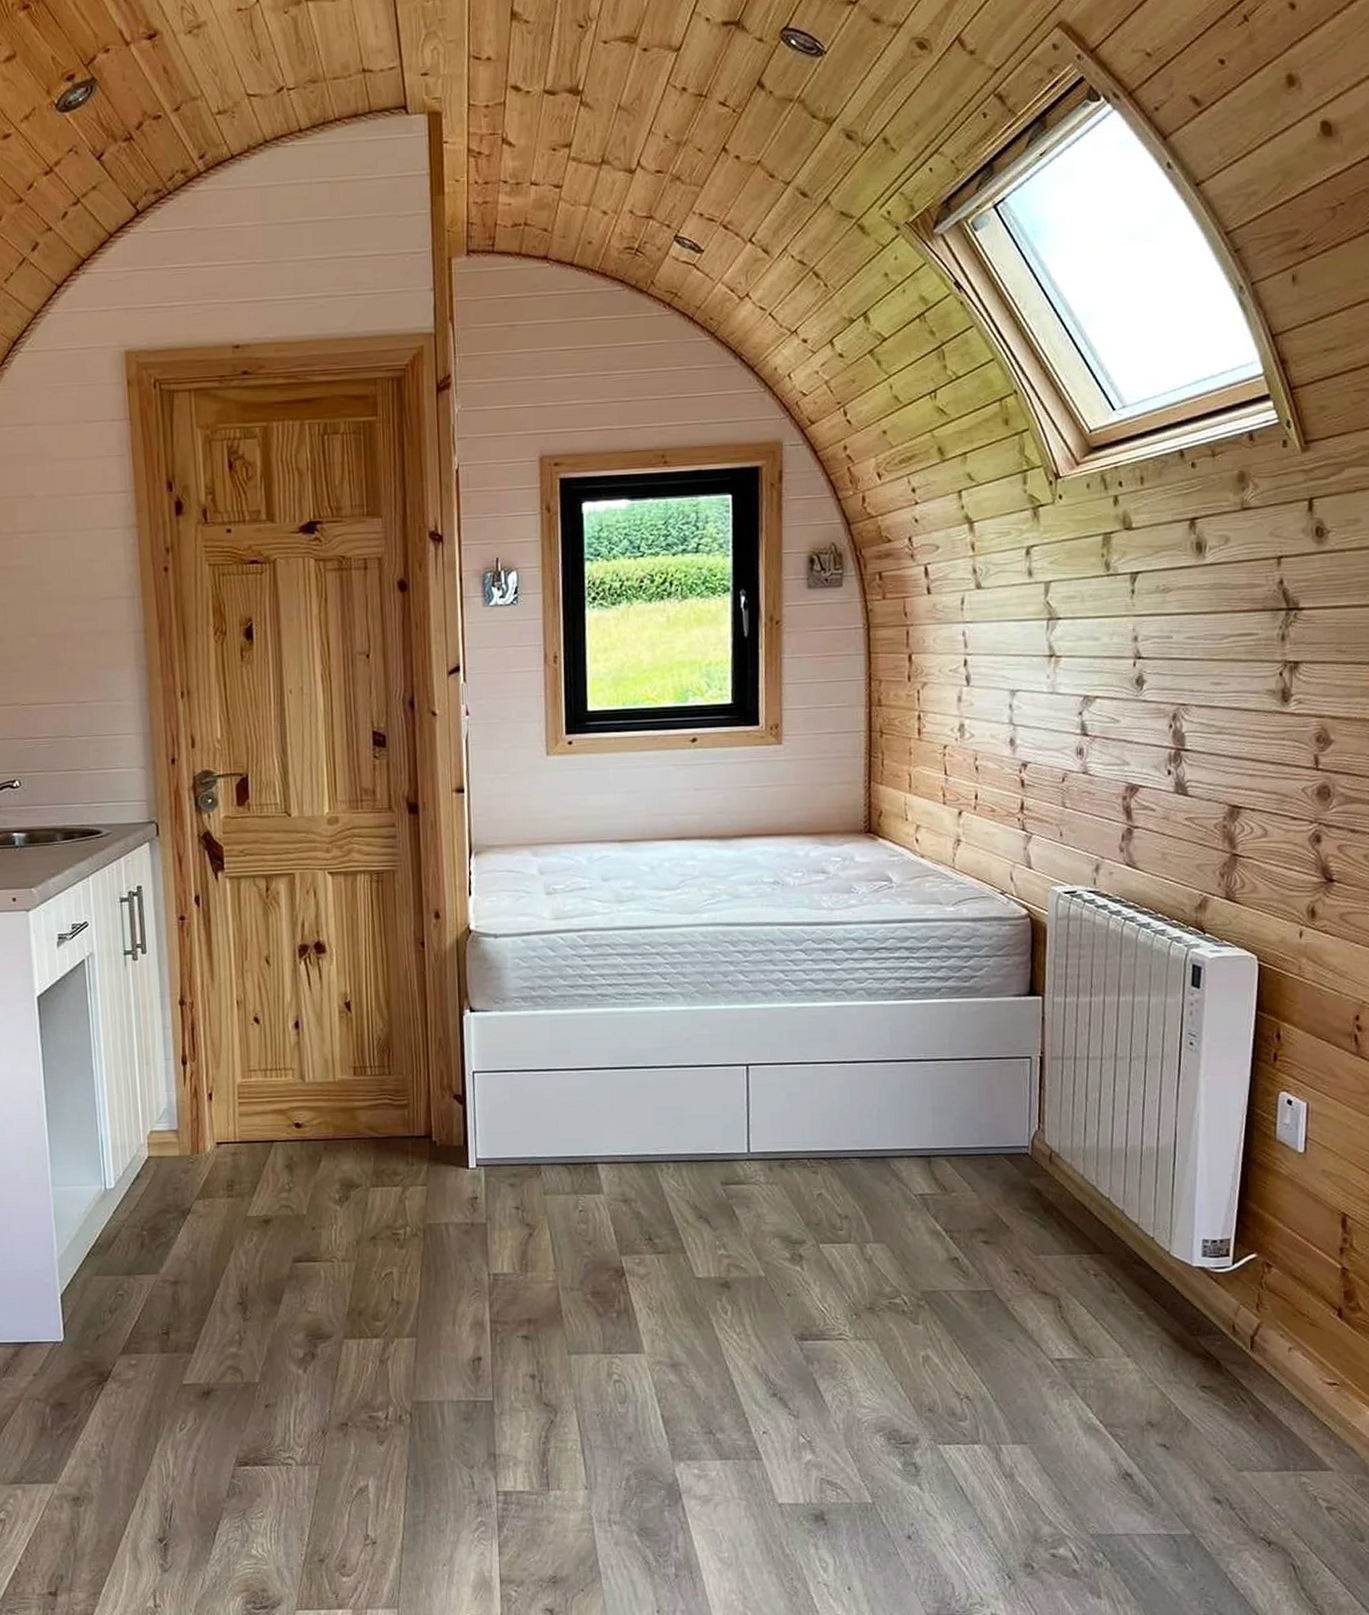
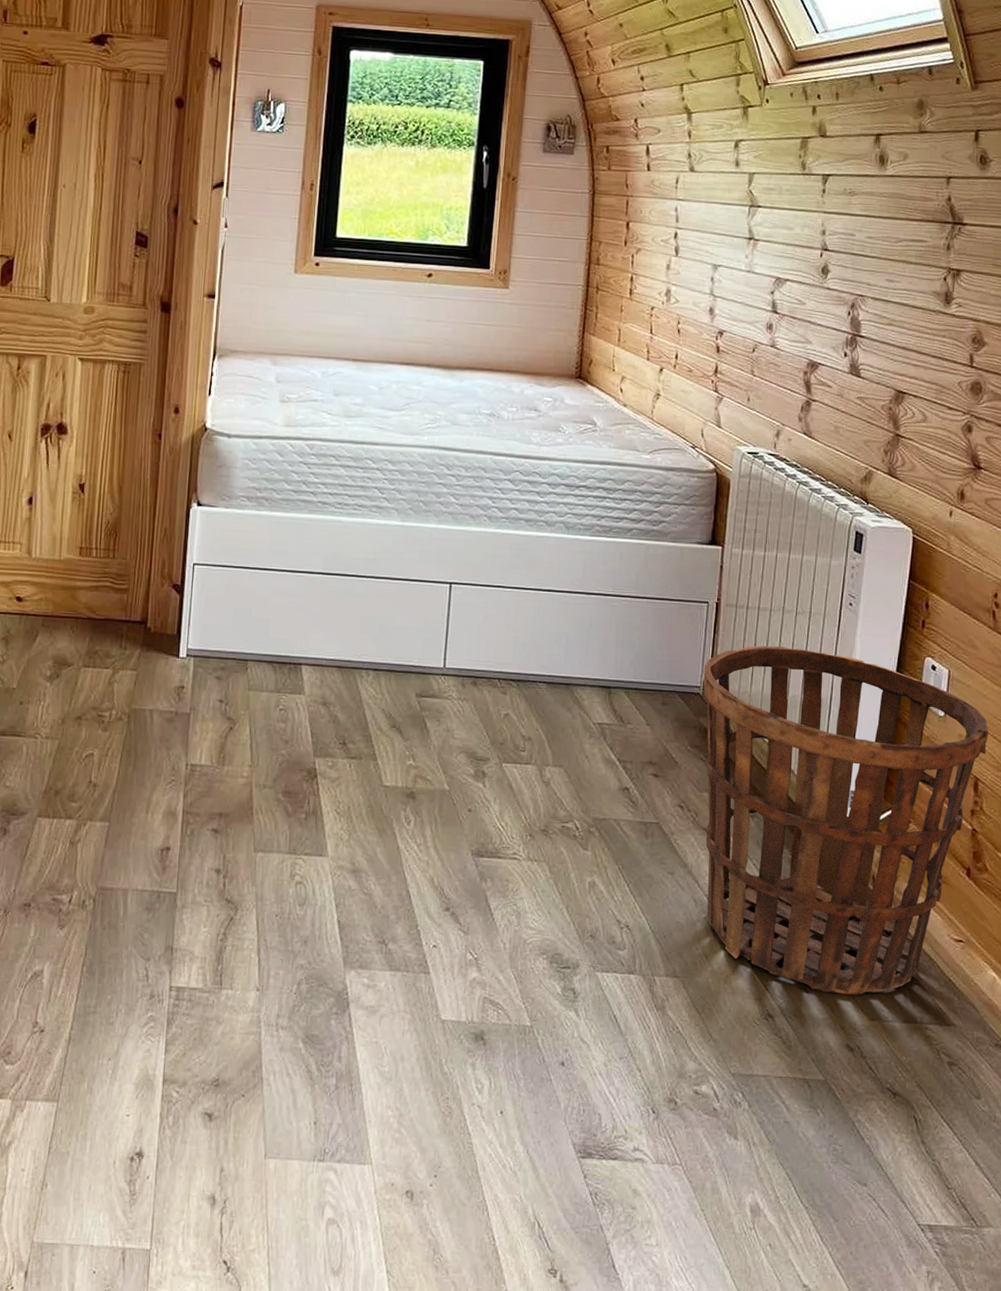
basket: none [1031,1096,1357,1448] -> present [703,645,990,995]

